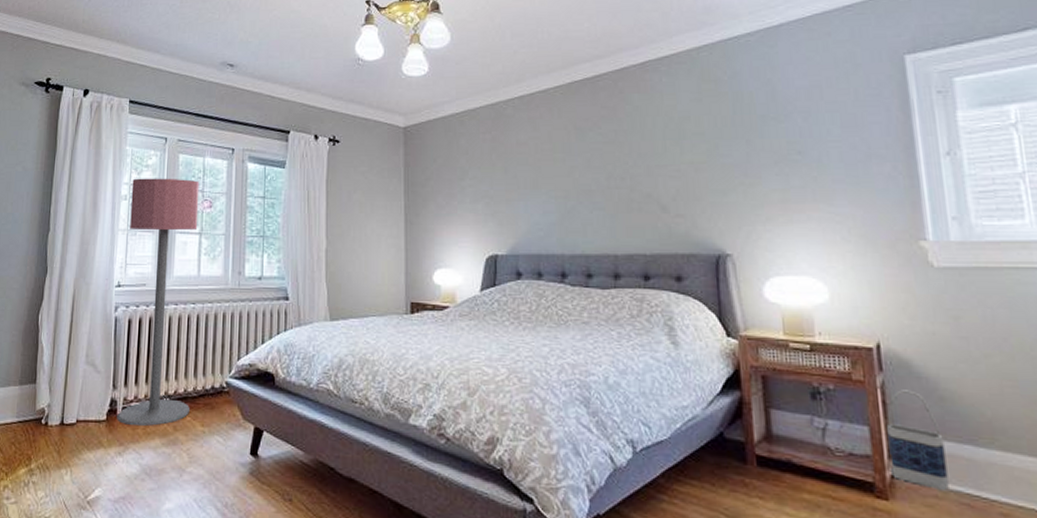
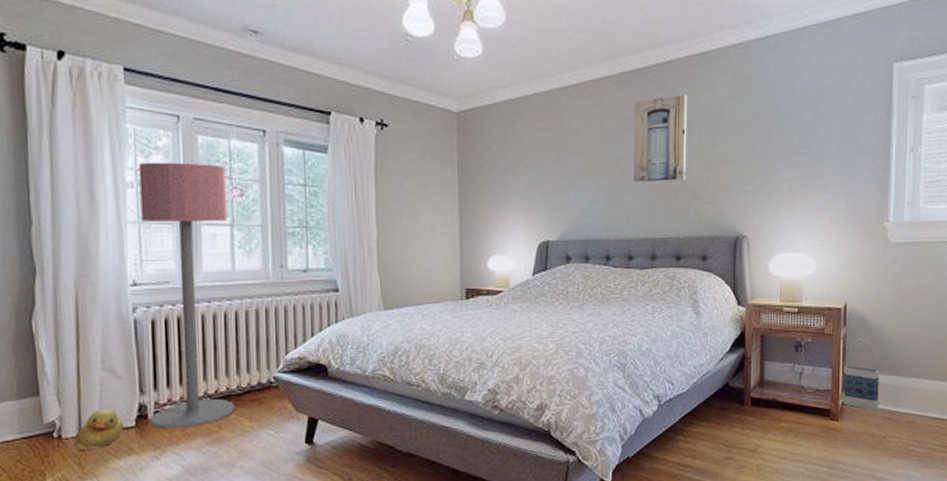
rubber duck: none [56,400,97,440] -> present [74,408,124,451]
wall art: none [585,101,650,194] -> present [633,94,688,183]

